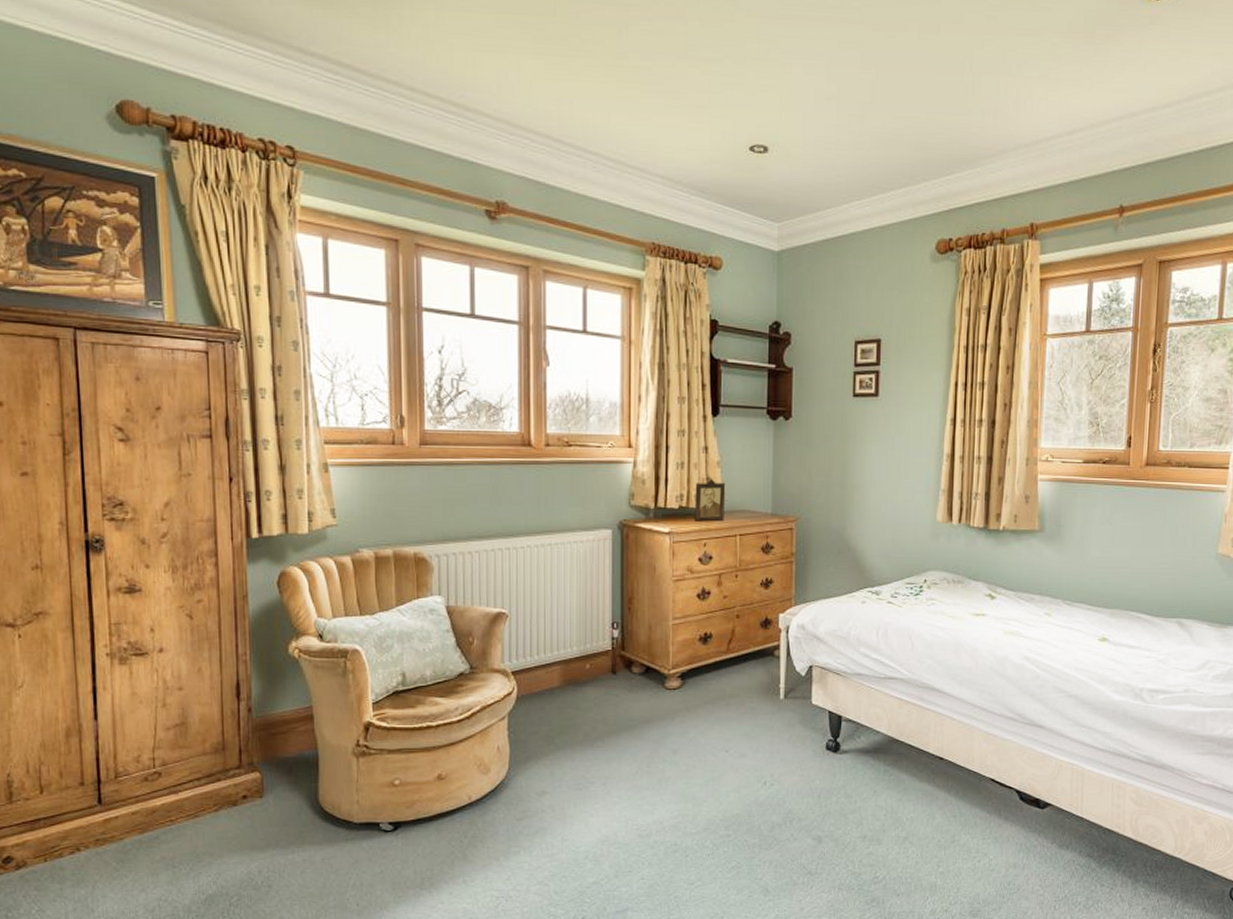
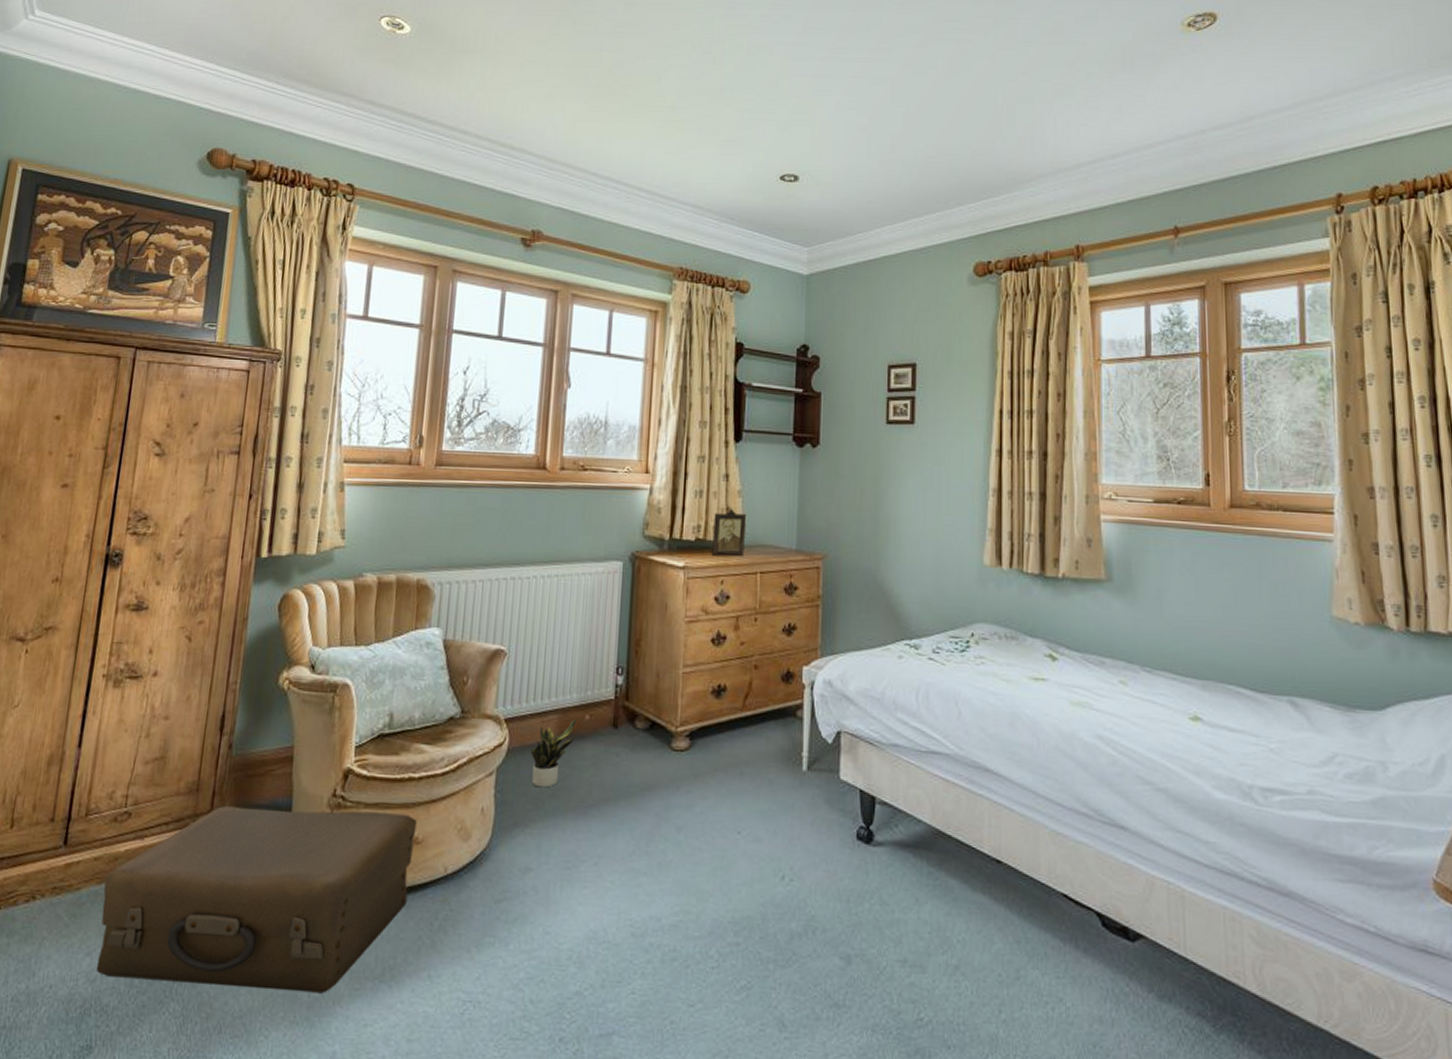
suitcase: none [146,756,439,906] -> present [95,806,417,994]
potted plant: none [539,667,578,727] -> present [531,718,577,788]

